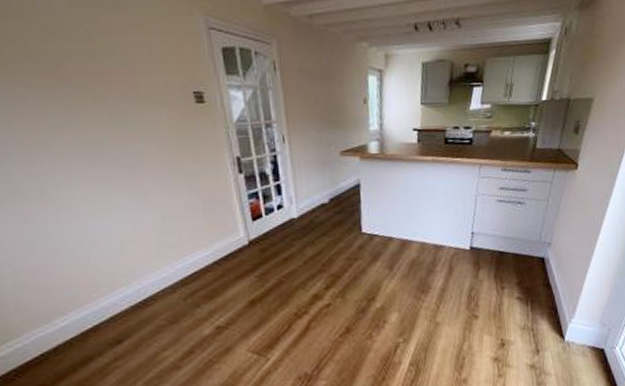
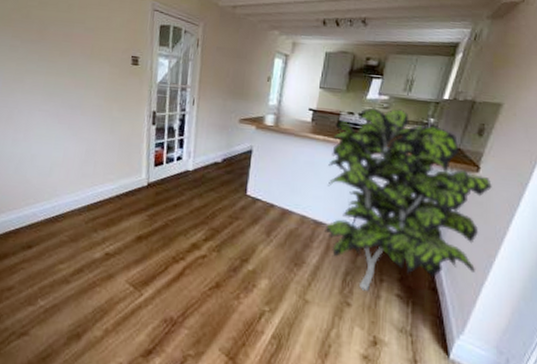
indoor plant: none [441,116,589,301] -> present [324,107,492,291]

